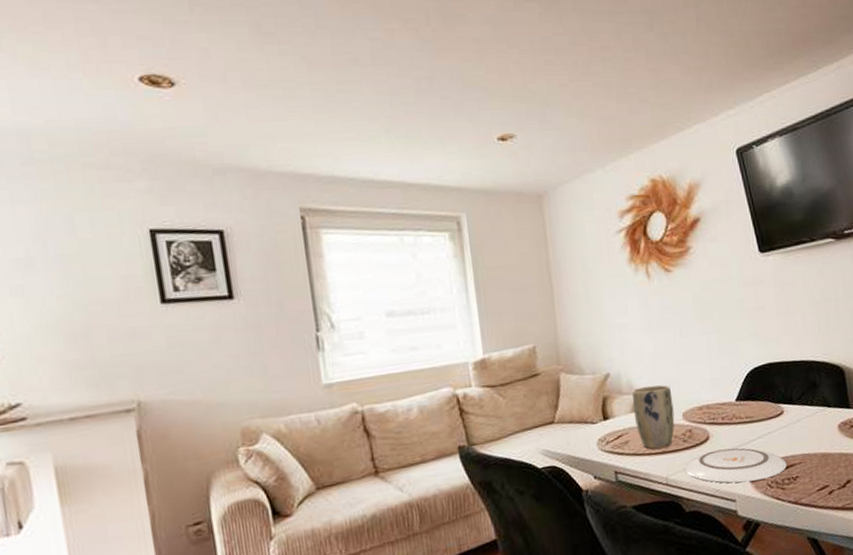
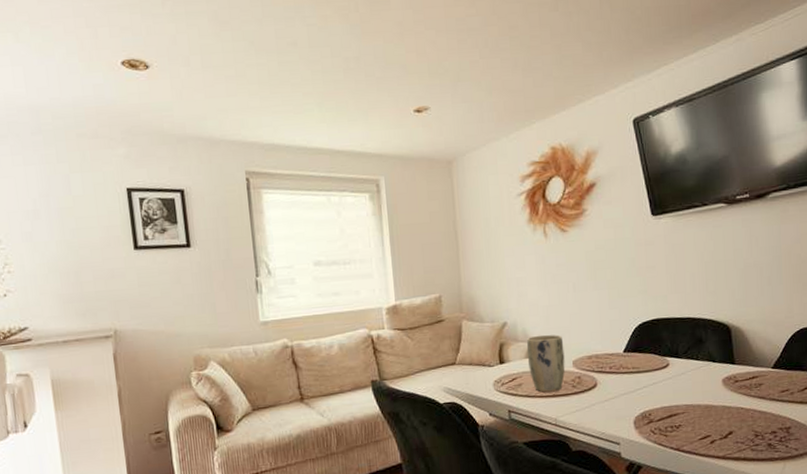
plate: present [684,448,787,483] -> none [572,395,670,428]

